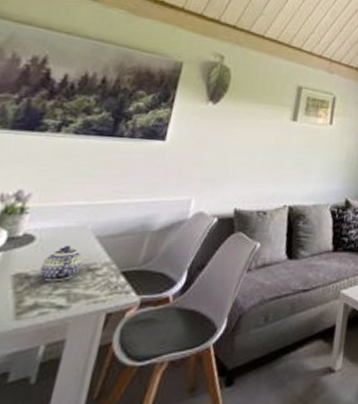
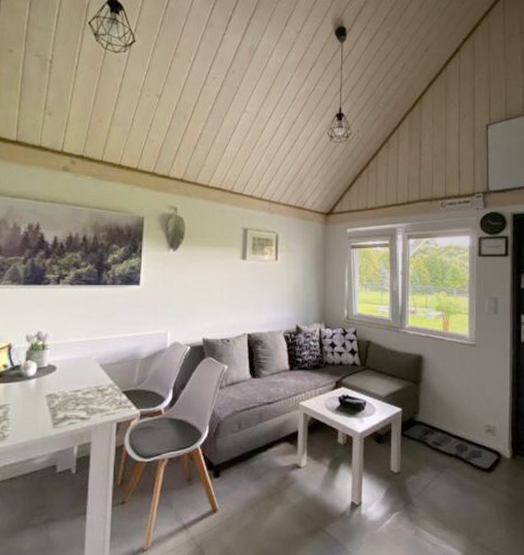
teapot: present [39,245,83,282] -> none [64,372,93,400]

